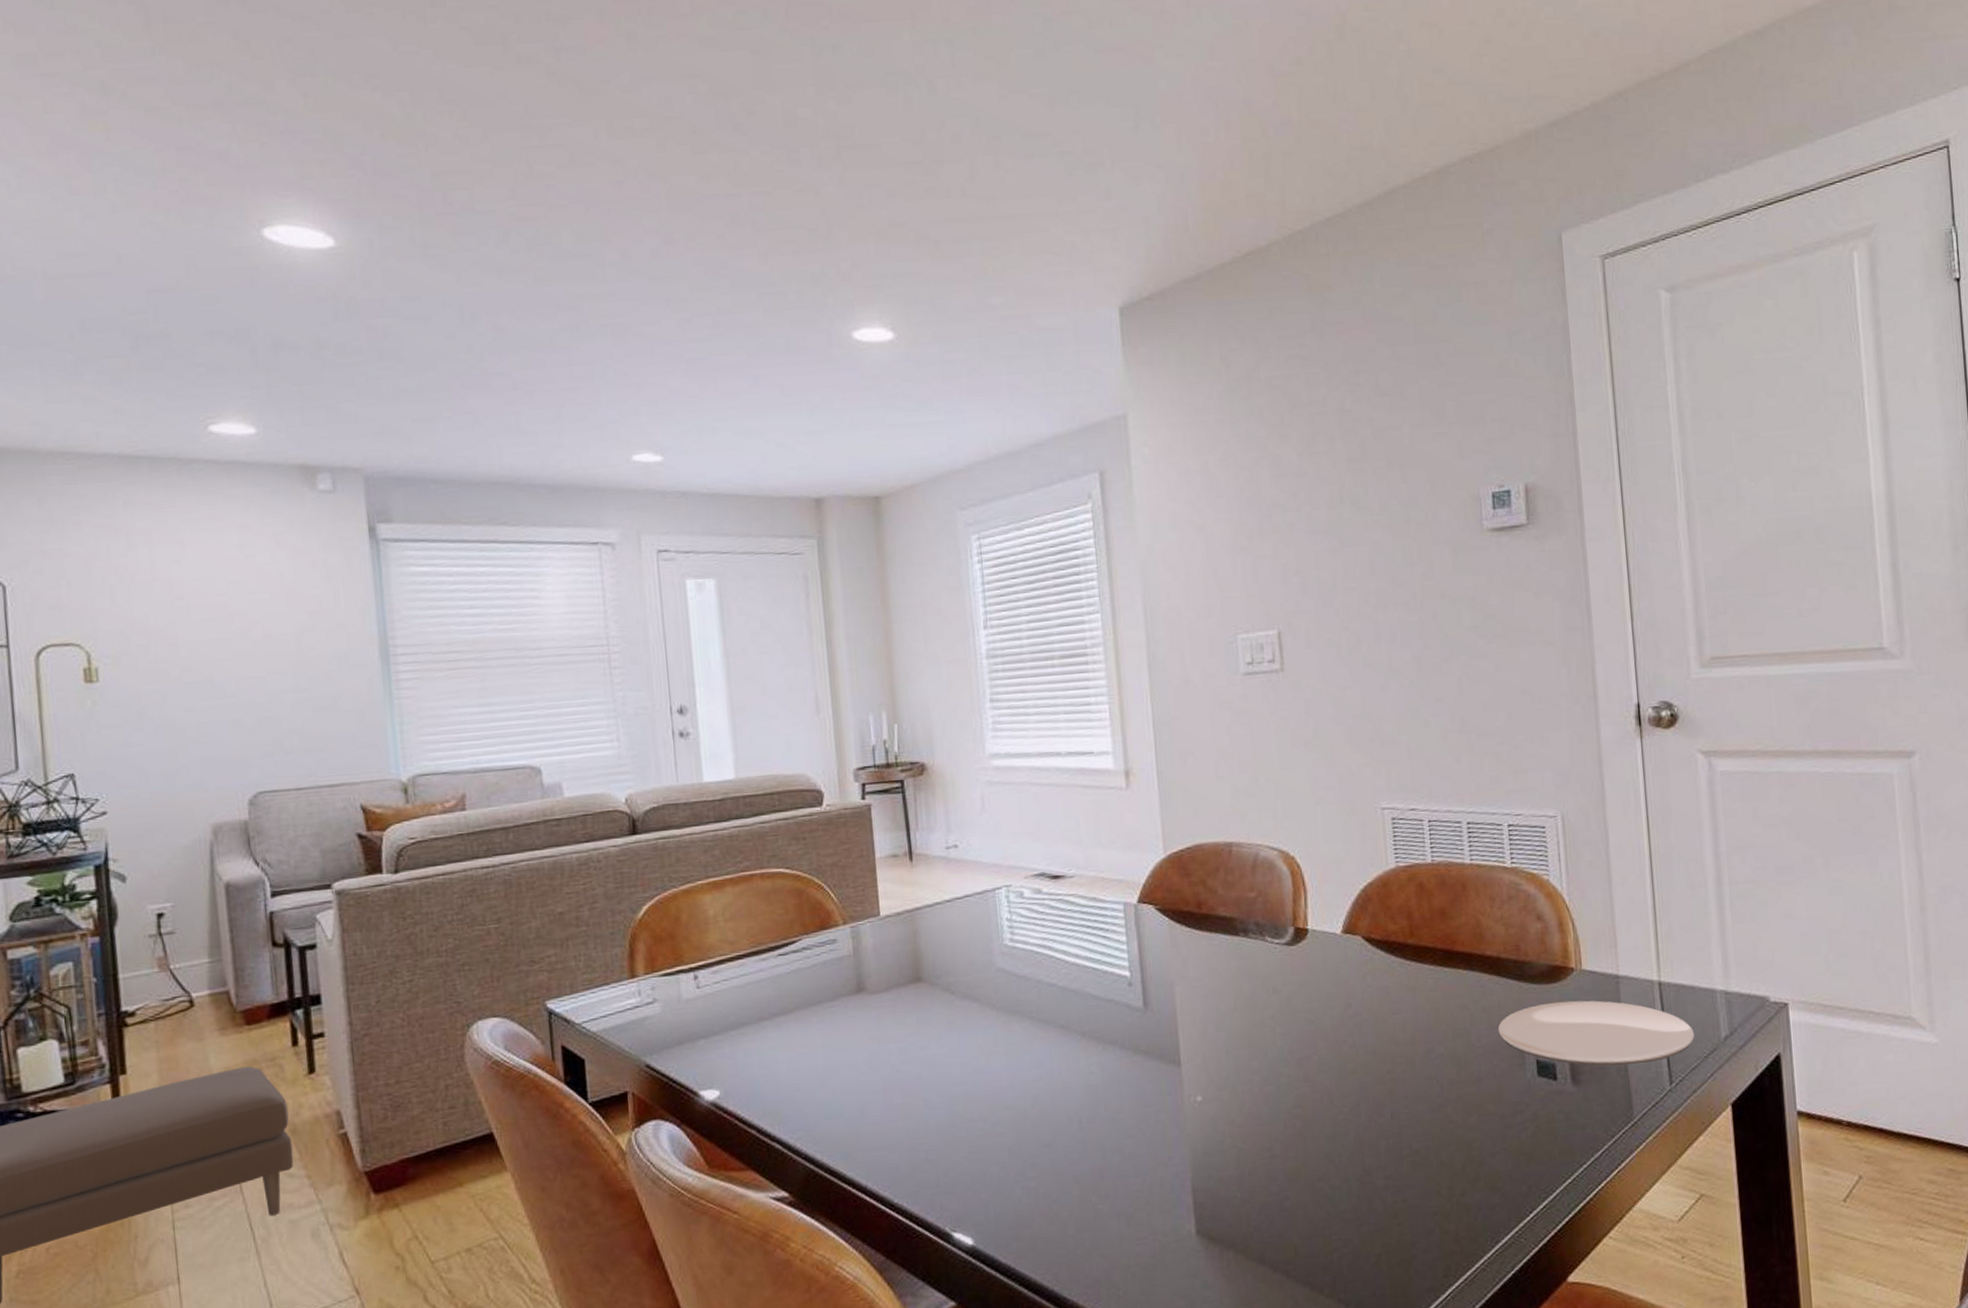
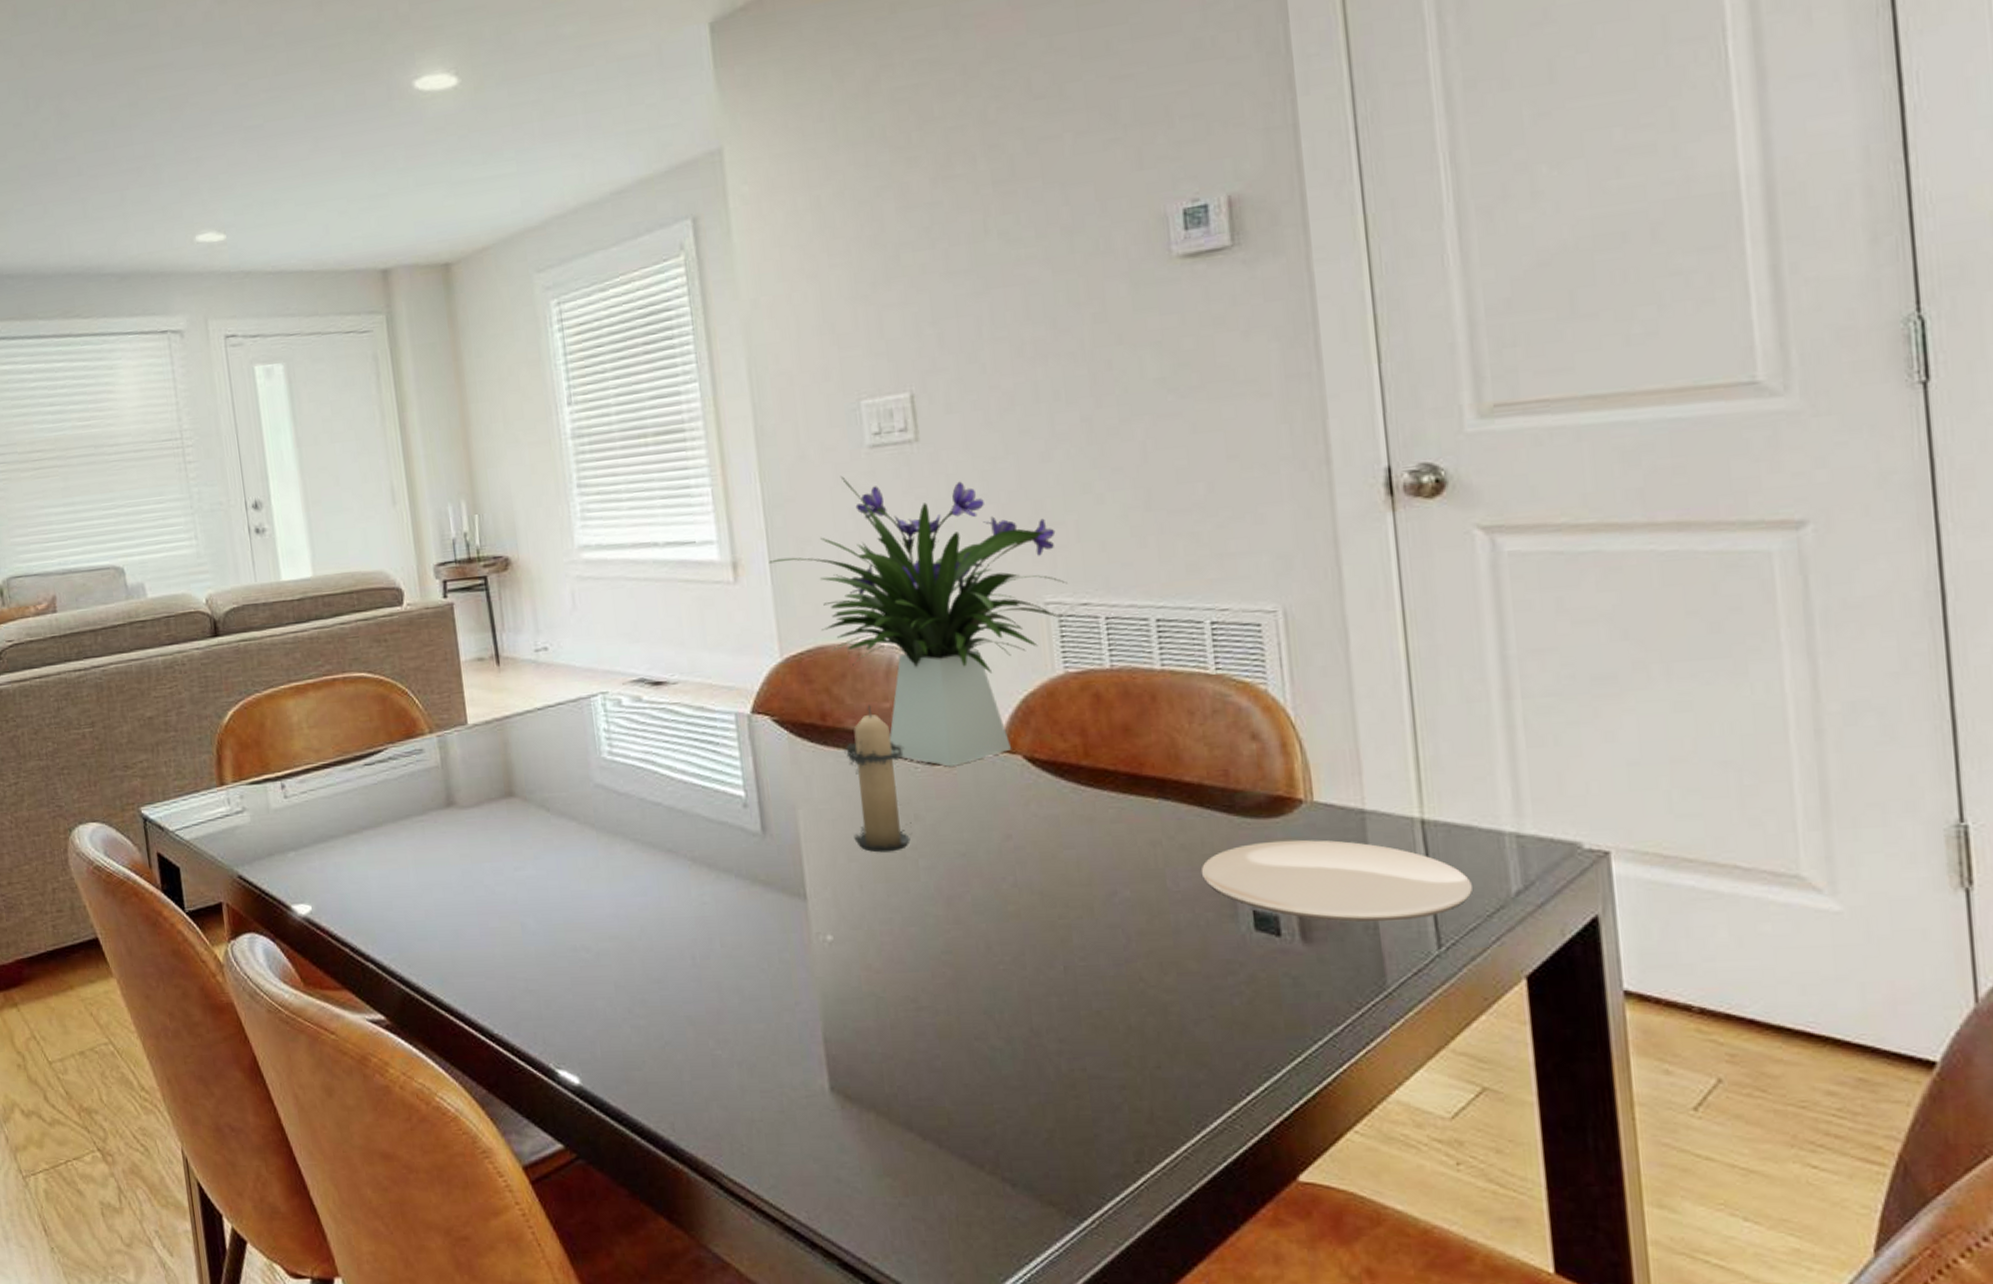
flower arrangement: none [1156,698,1399,947] -> present [769,475,1067,767]
candle: none [1216,895,1270,1023] -> present [844,705,911,853]

